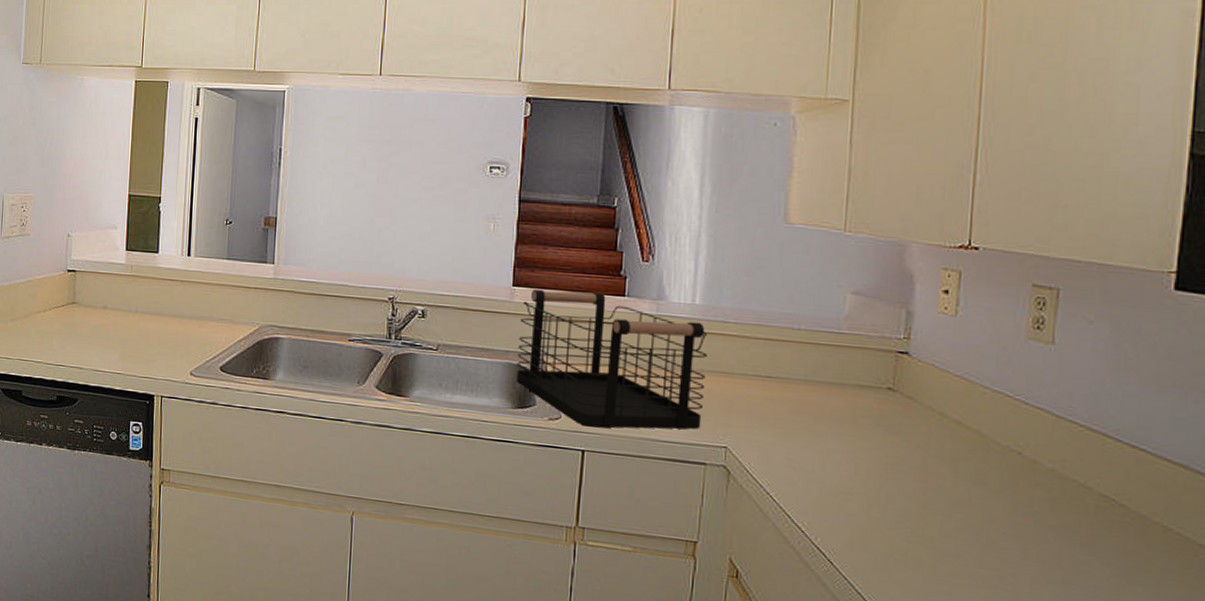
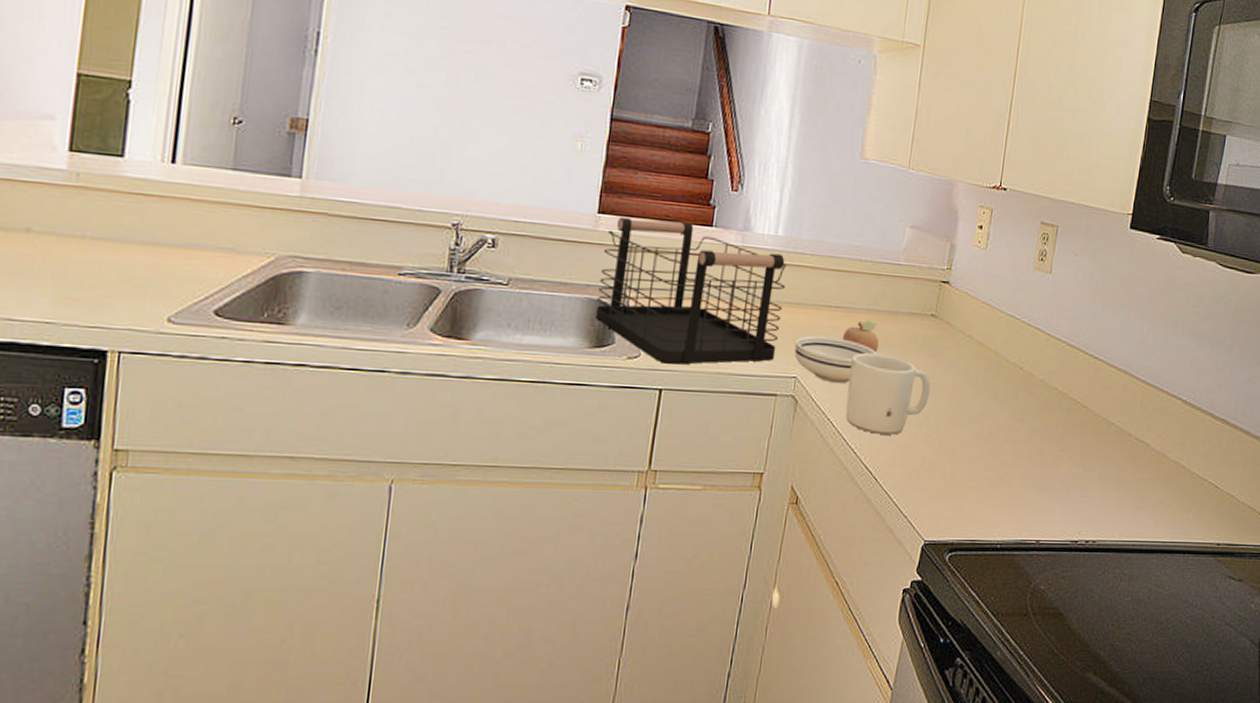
bowl: none [722,405,822,458] -> present [794,335,877,384]
fruit: none [777,391,823,427] -> present [842,319,879,353]
mug: none [787,425,894,517] -> present [845,352,931,435]

